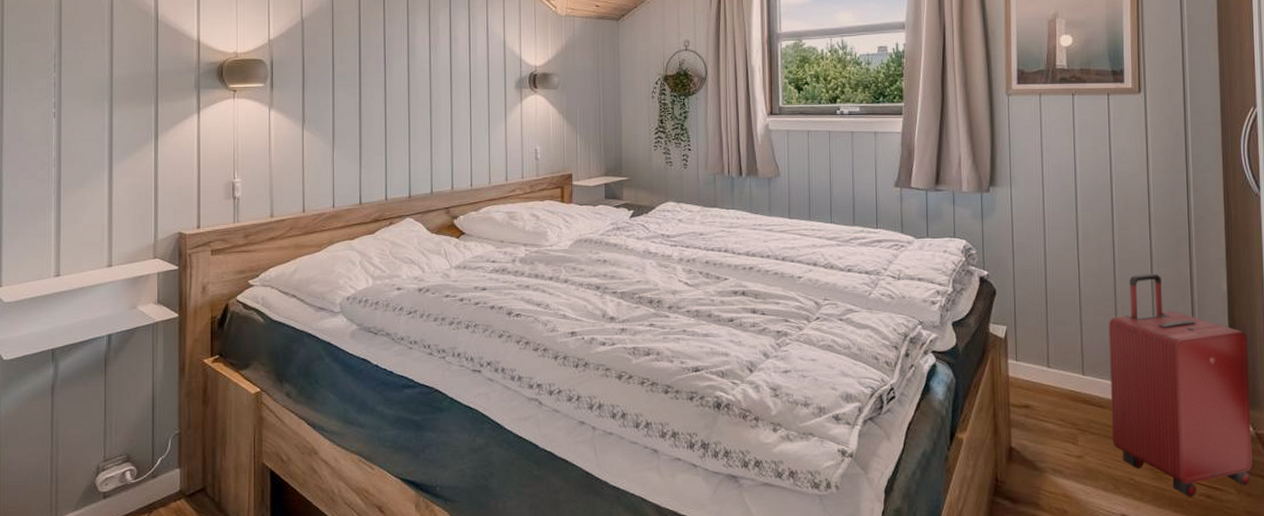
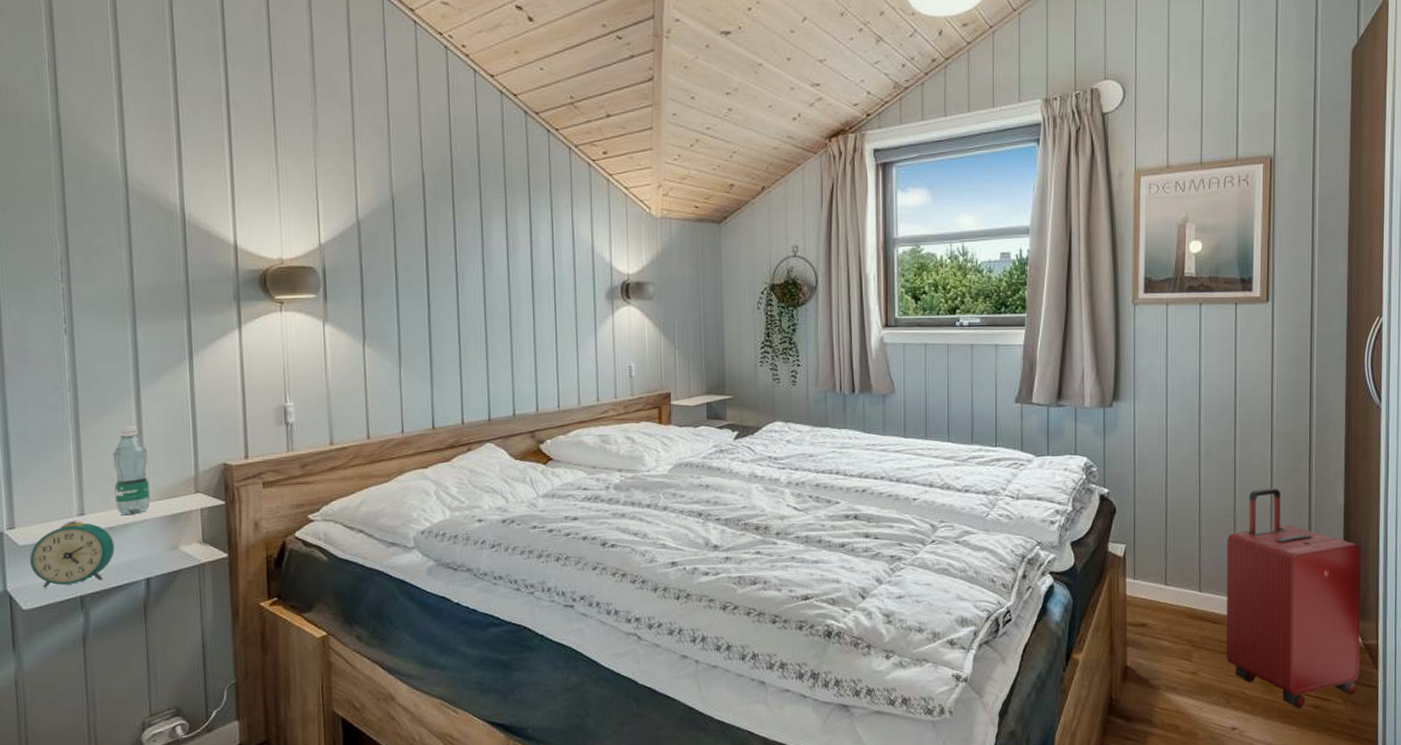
alarm clock: none [12,281,83,341] -> present [30,521,115,588]
bottle: none [86,198,115,277] -> present [113,426,150,516]

